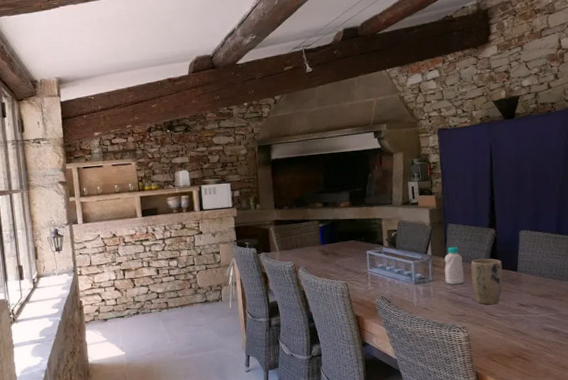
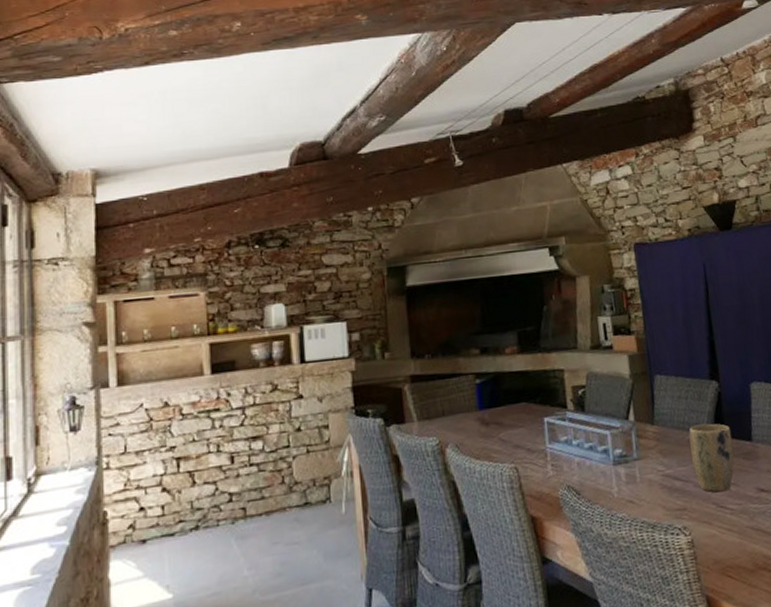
bottle: present [444,246,465,285] -> none [653,407,682,465]

